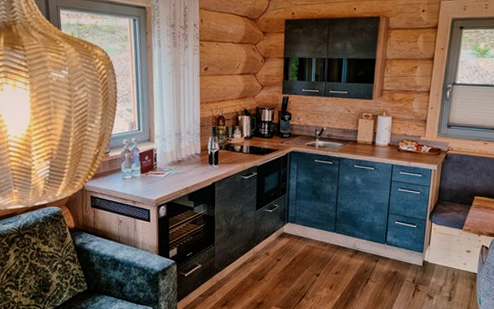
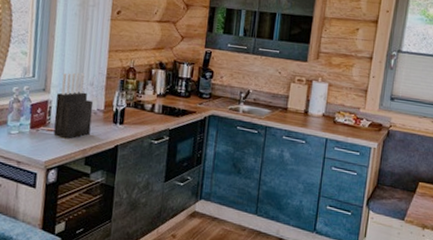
knife block: none [159,123,191,179] -> present [53,72,93,138]

